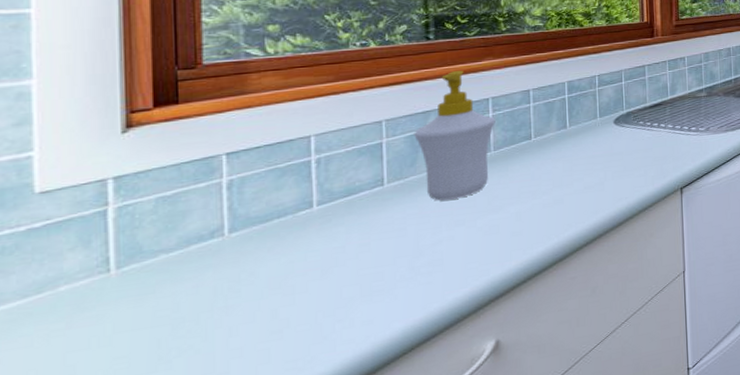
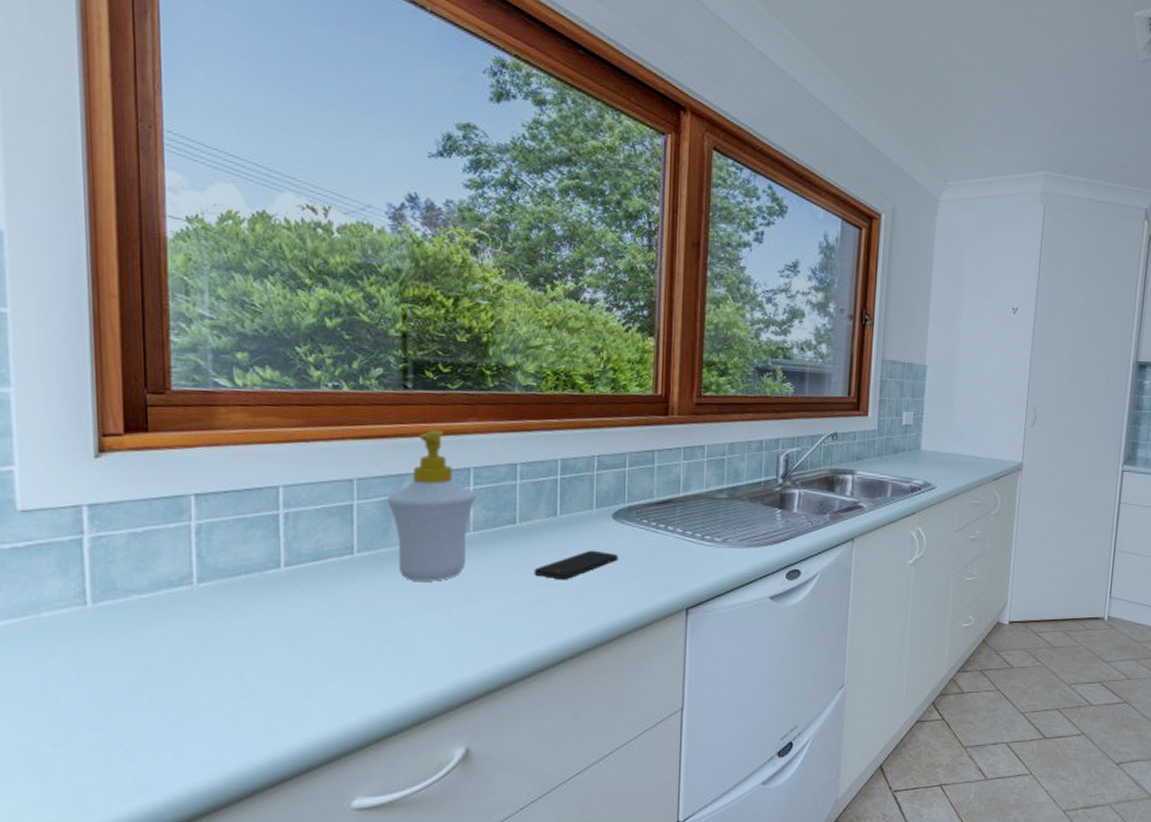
smartphone: none [549,151,621,181] -> present [534,550,618,580]

